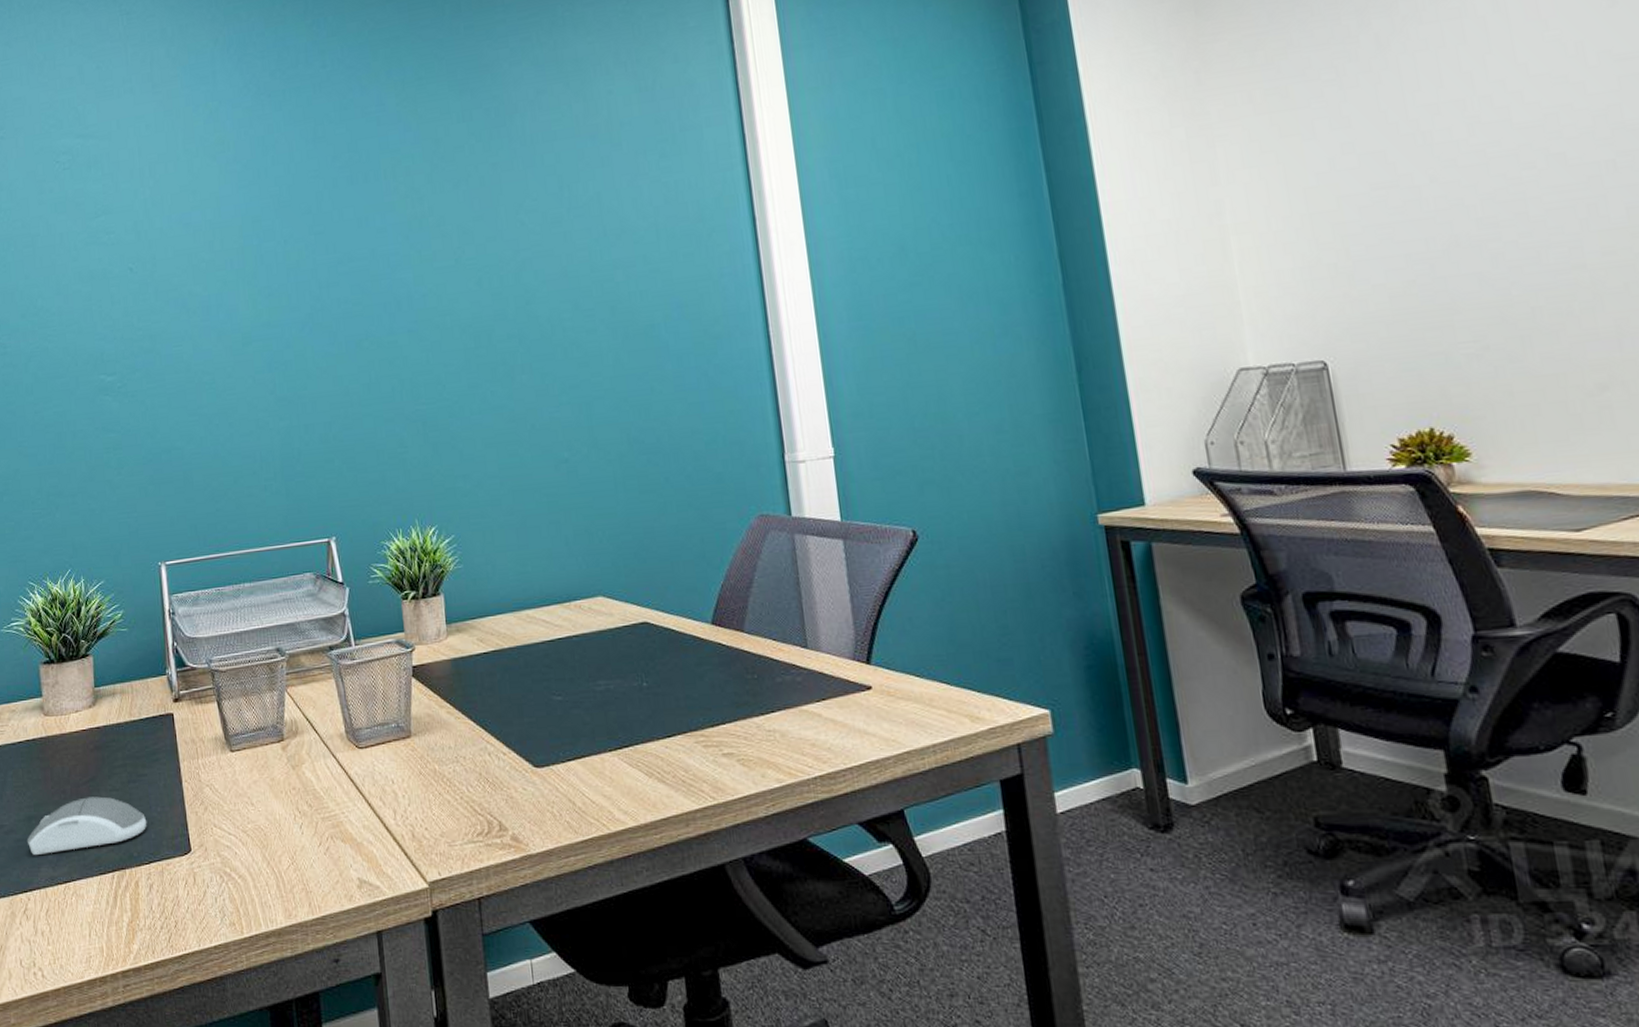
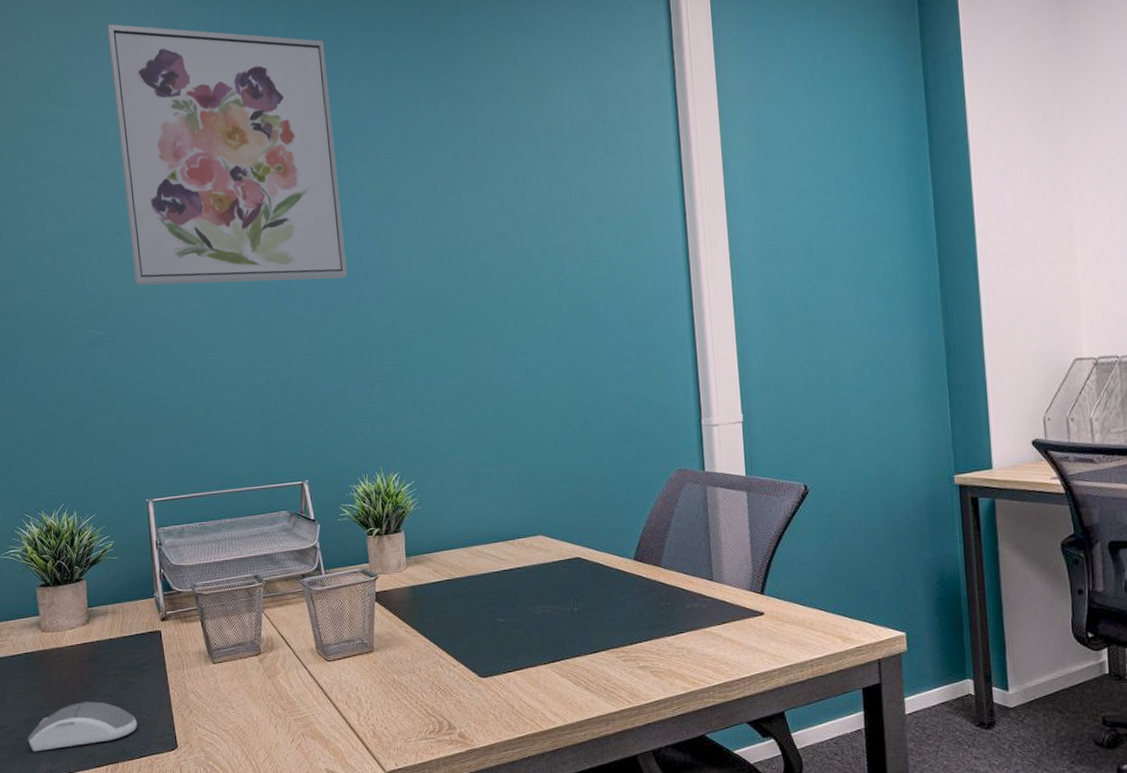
wall art: none [121,48,377,326] -> present [107,23,348,286]

